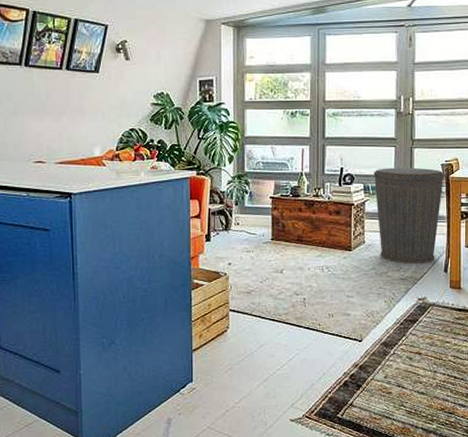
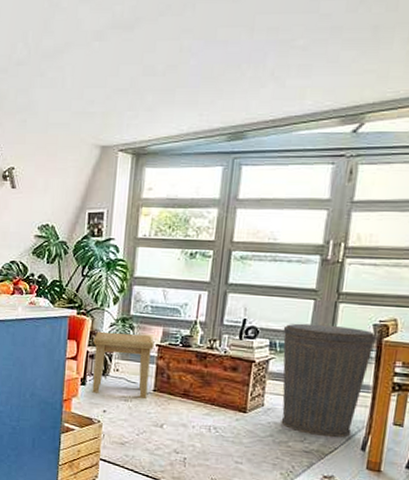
side table: none [213,189,268,248] -> present [92,331,155,398]

